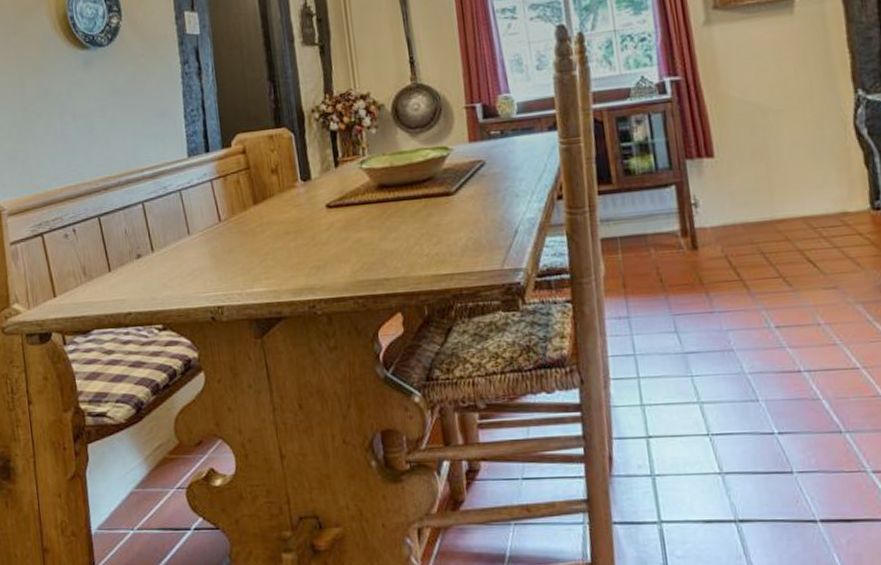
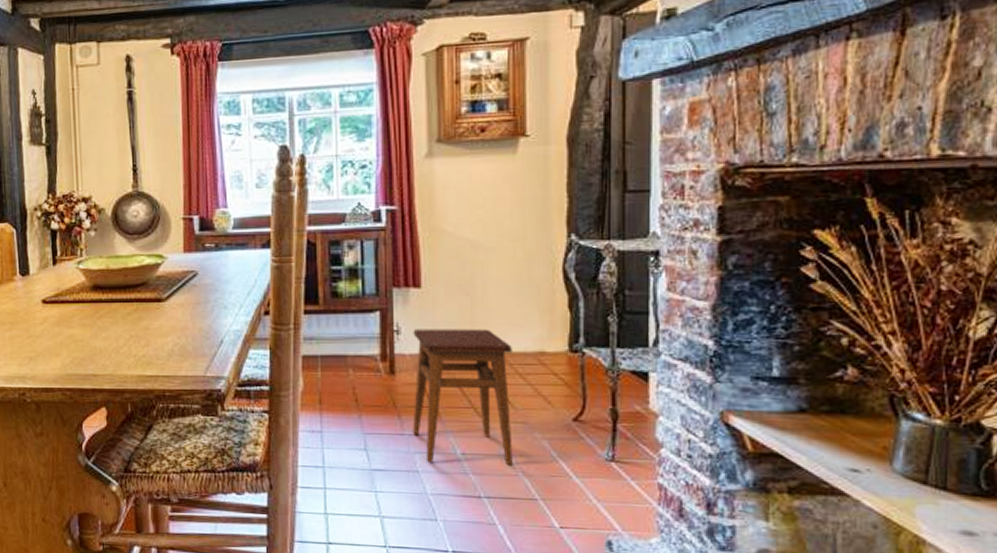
stool: none [711,193,829,340] -> present [412,329,513,465]

